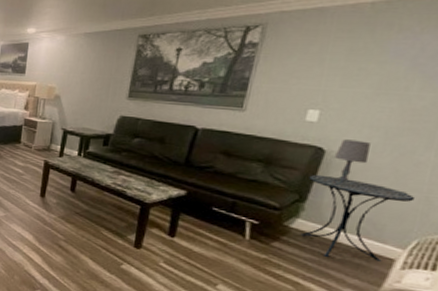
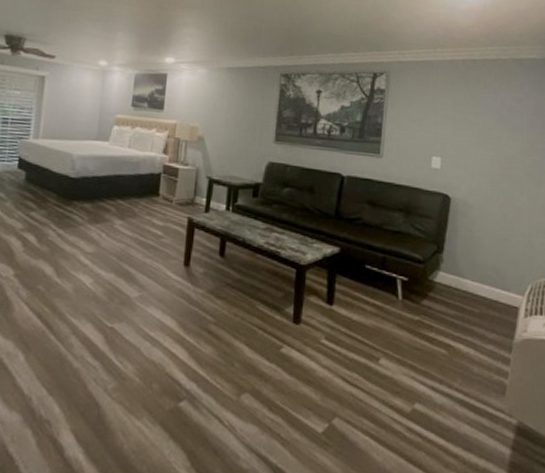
side table: present [299,174,416,261] -> none [442,222,522,311]
table lamp: present [332,139,371,187] -> none [458,186,482,234]

